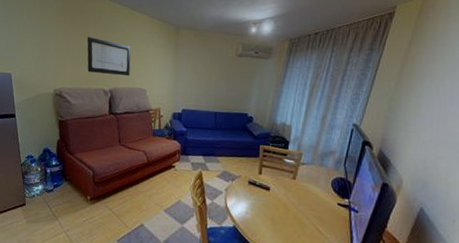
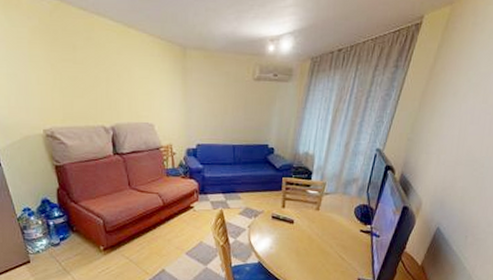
wall art: present [87,37,131,76] -> none [75,63,133,109]

